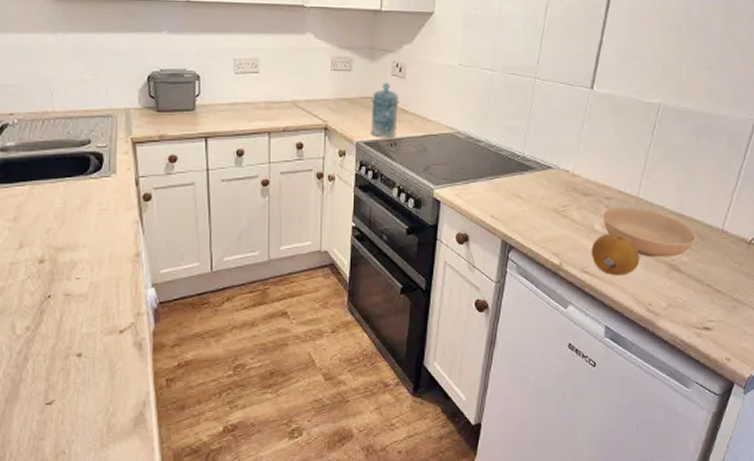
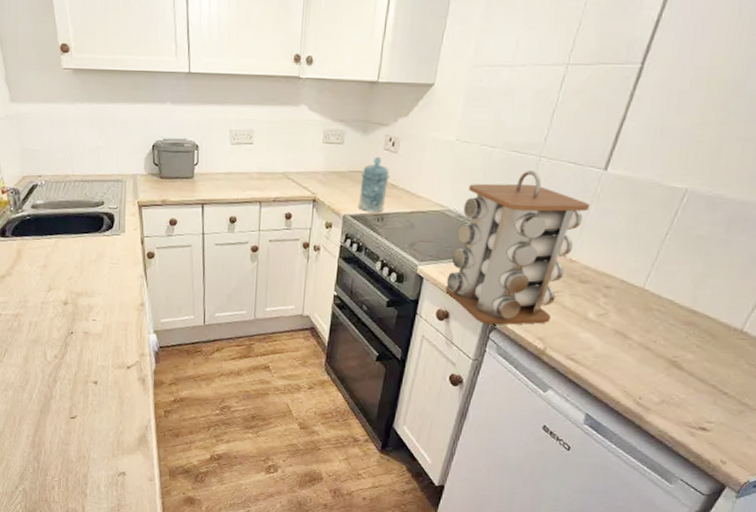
spice rack: none [462,92,583,244] -> present [445,170,590,325]
fruit: present [591,233,640,276] -> none [580,323,636,367]
bowl: present [602,207,698,258] -> none [598,297,709,354]

